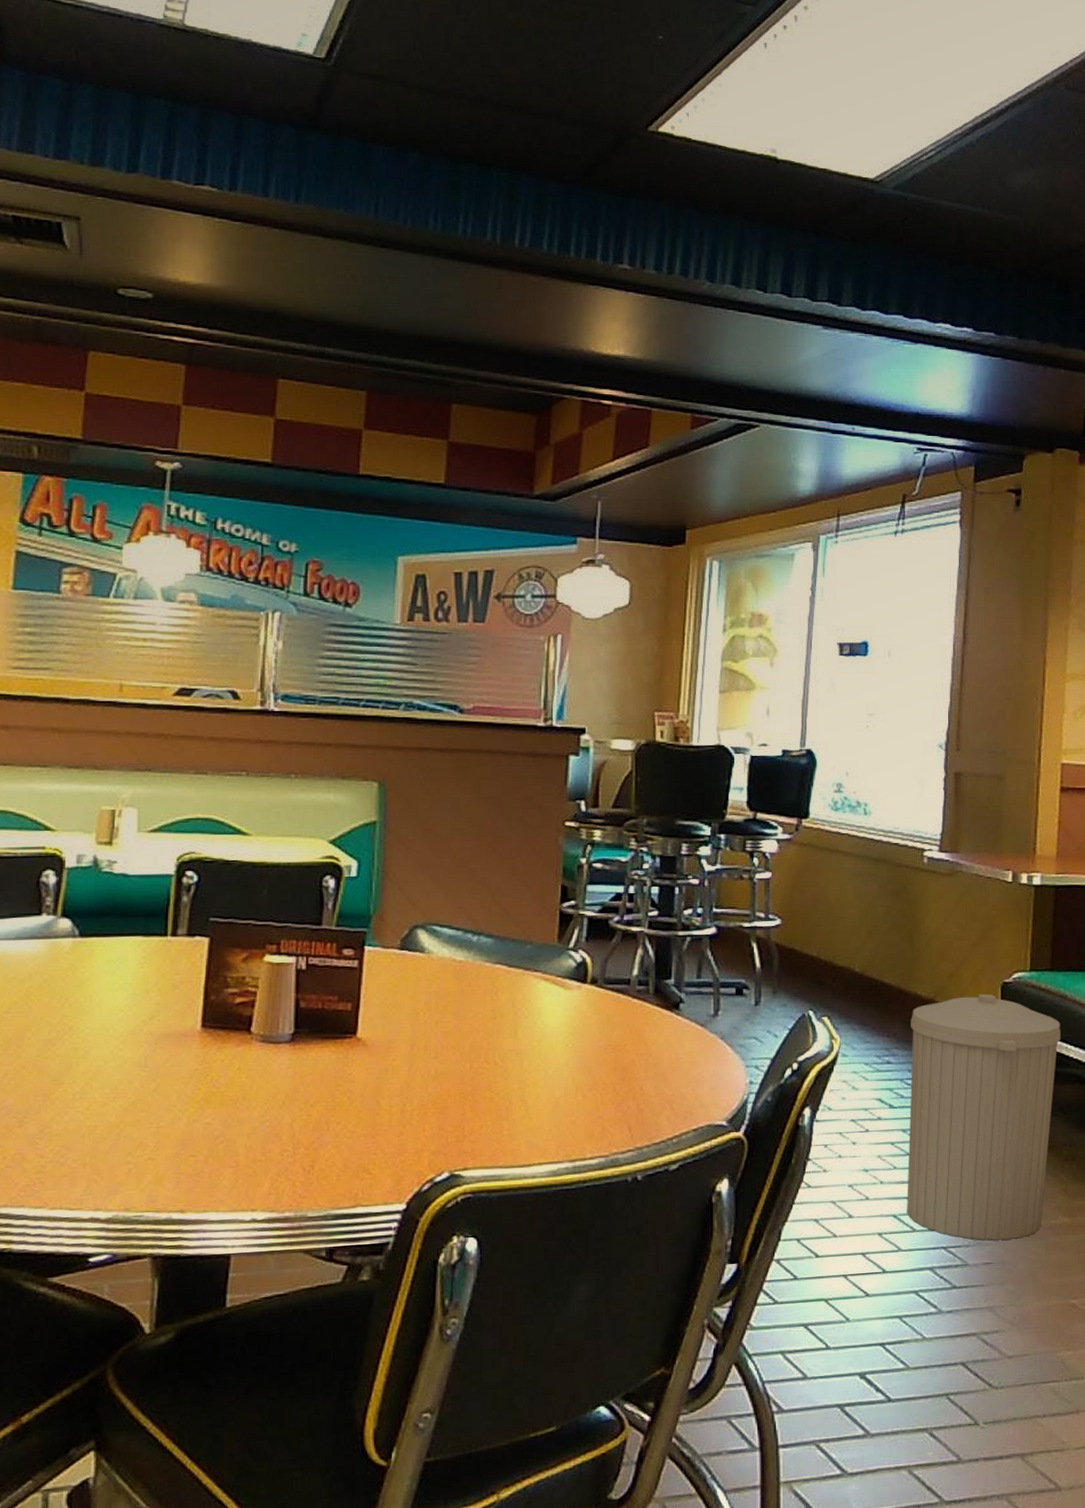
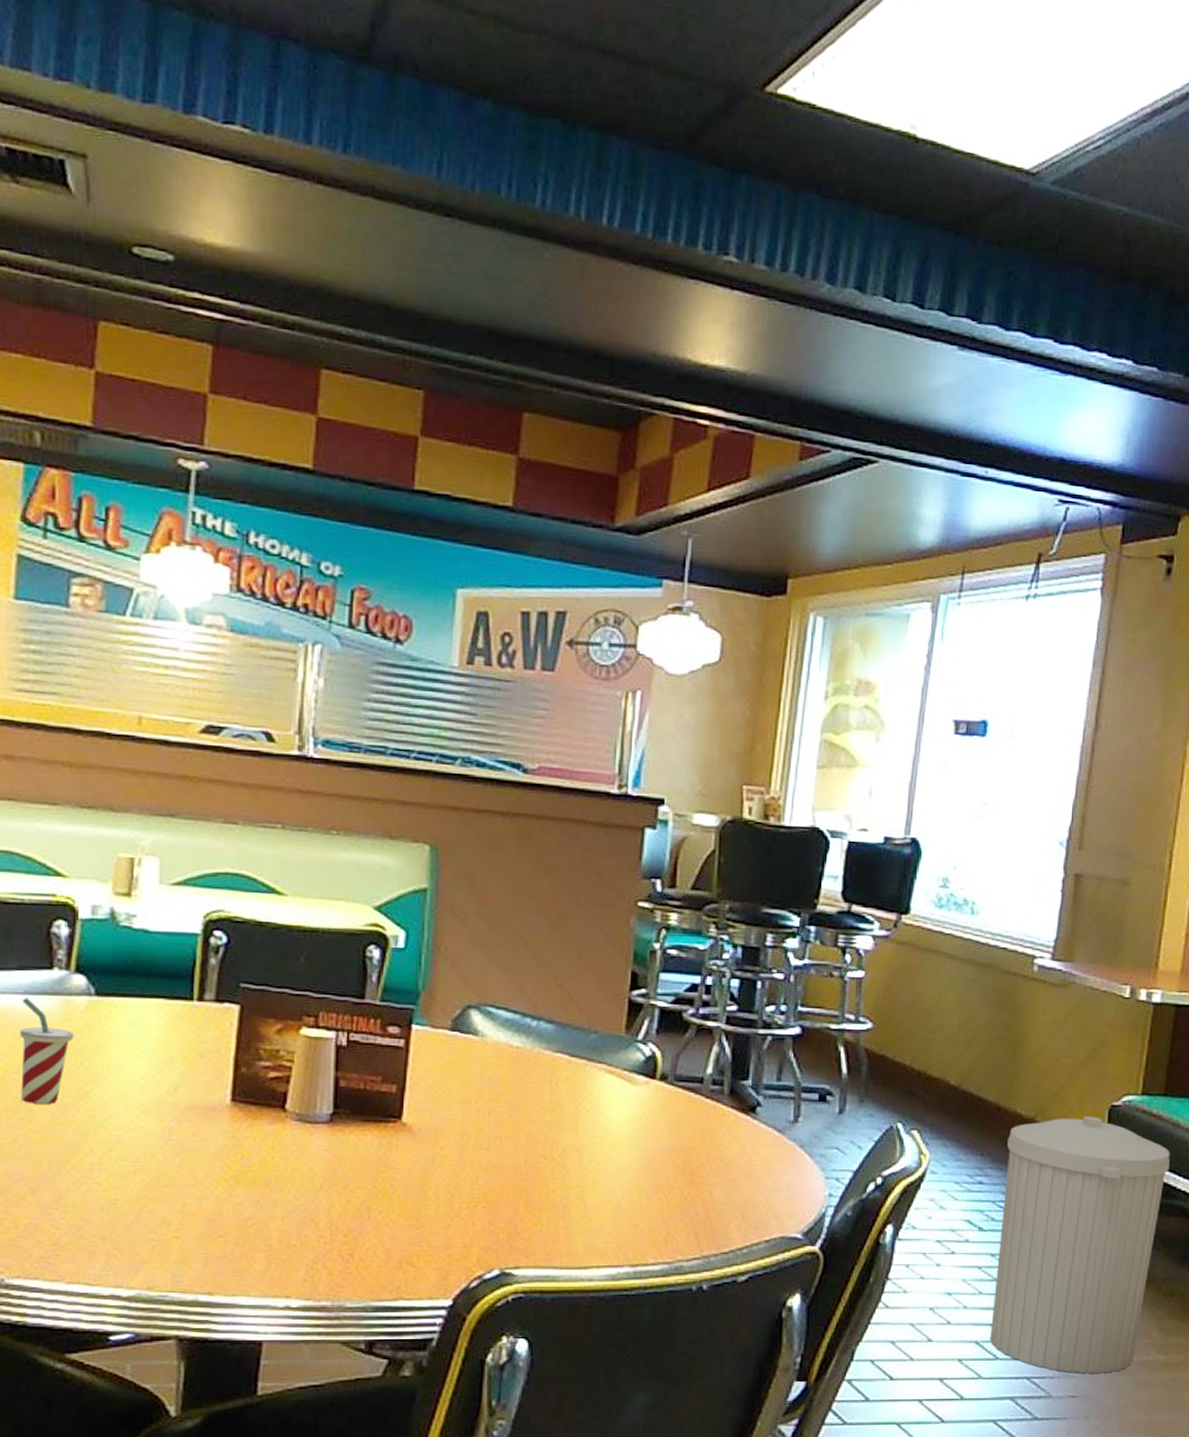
beverage cup: none [10,942,60,1040] -> present [19,997,74,1104]

